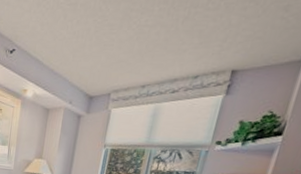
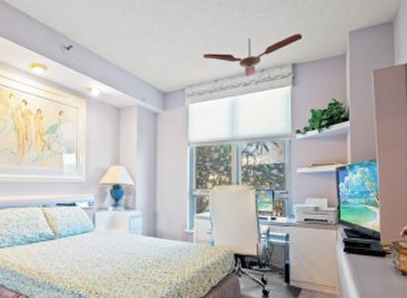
ceiling fan: none [135,34,255,84] -> present [203,33,303,77]

